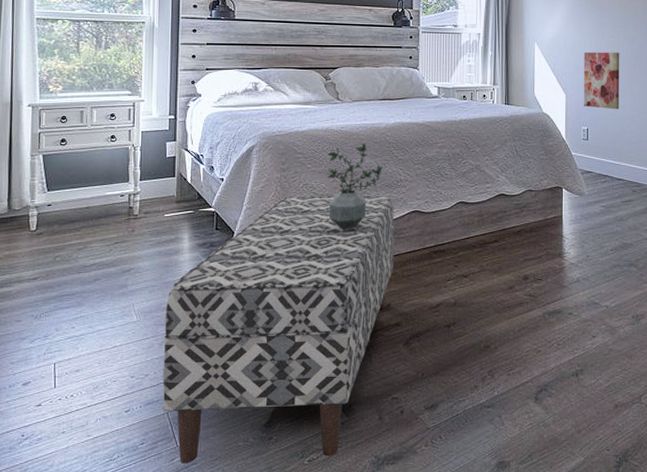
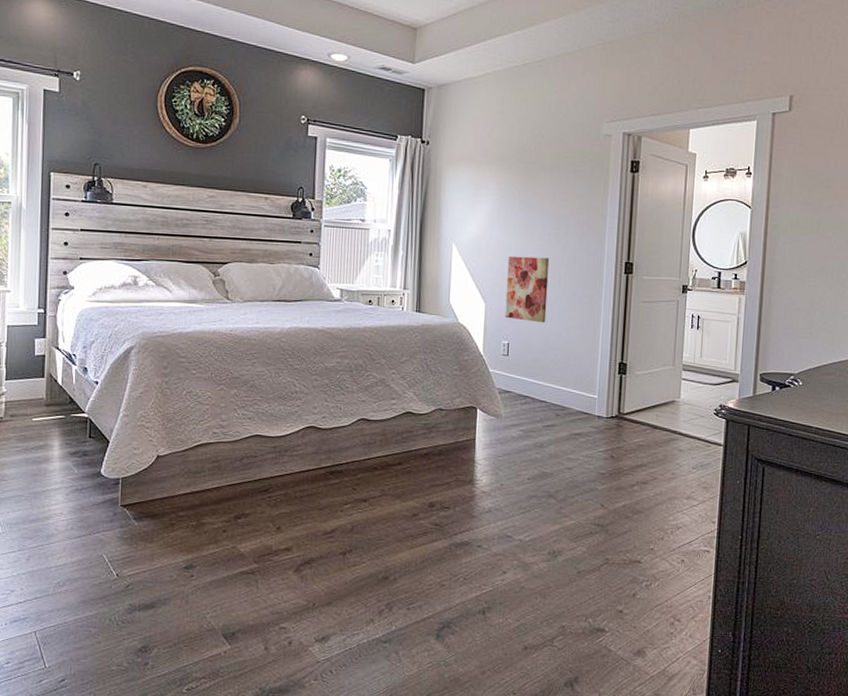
bench: present [162,195,395,463] -> none [30,405,288,686]
potted plant: present [327,142,382,228] -> none [213,348,276,443]

